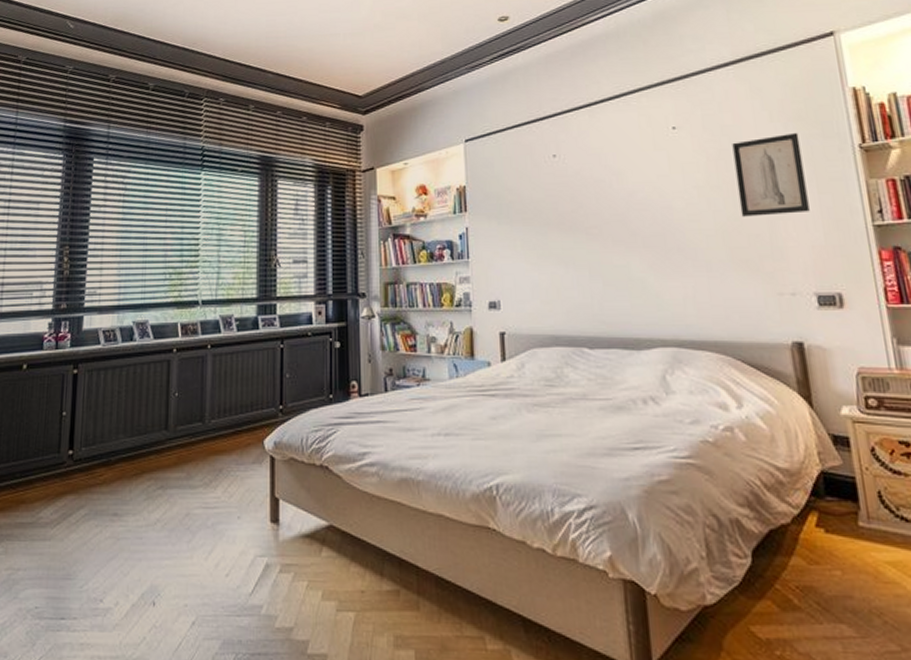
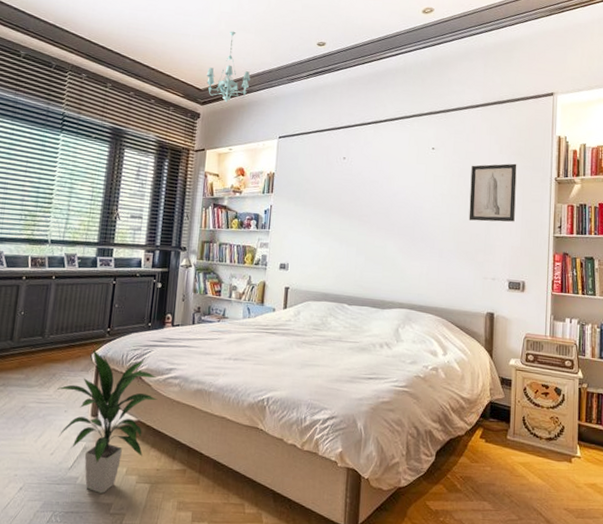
indoor plant: none [226,434,352,627] -> present [57,349,158,493]
chandelier: none [365,21,420,108] -> present [206,31,251,103]

